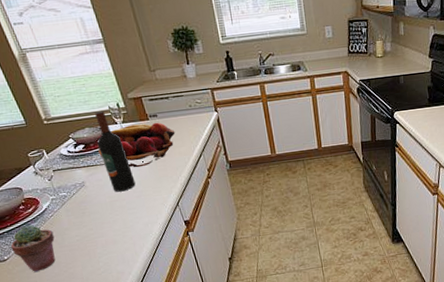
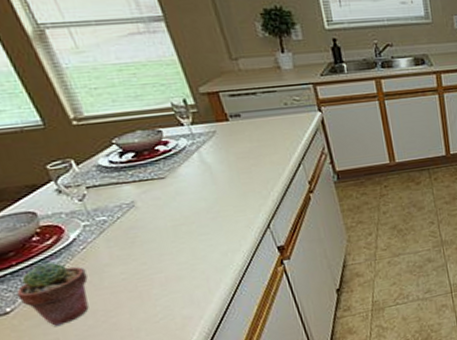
wine bottle: present [95,111,136,192] -> none [151,108,210,214]
fruit basket: present [98,122,176,168] -> none [155,123,266,182]

